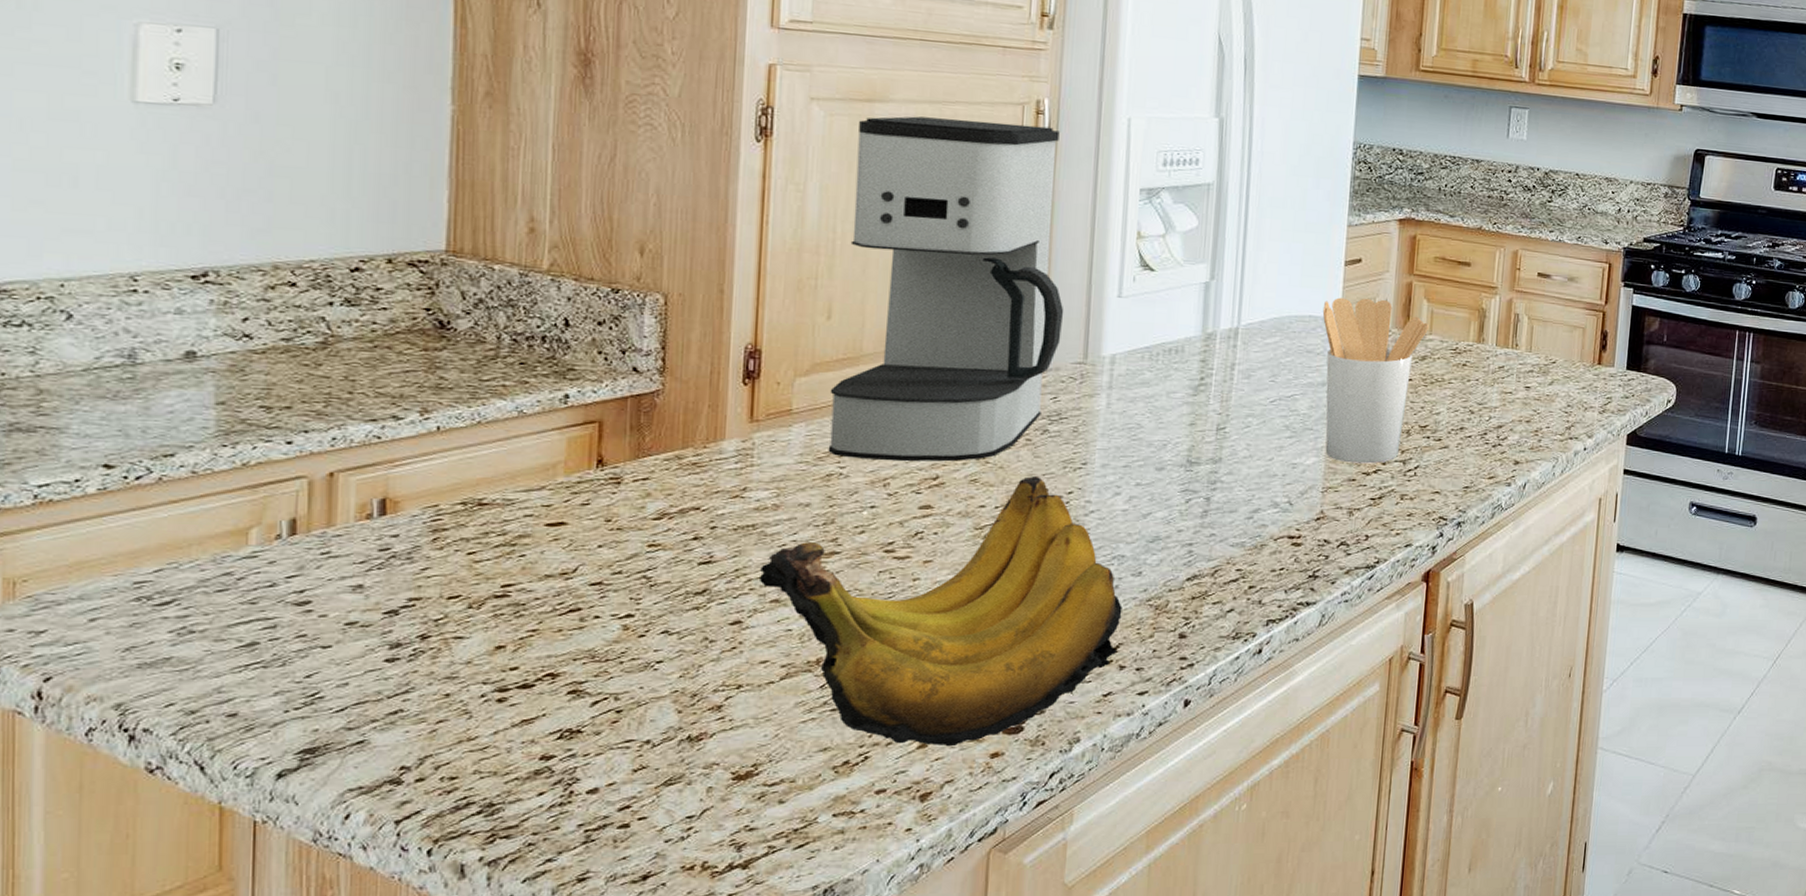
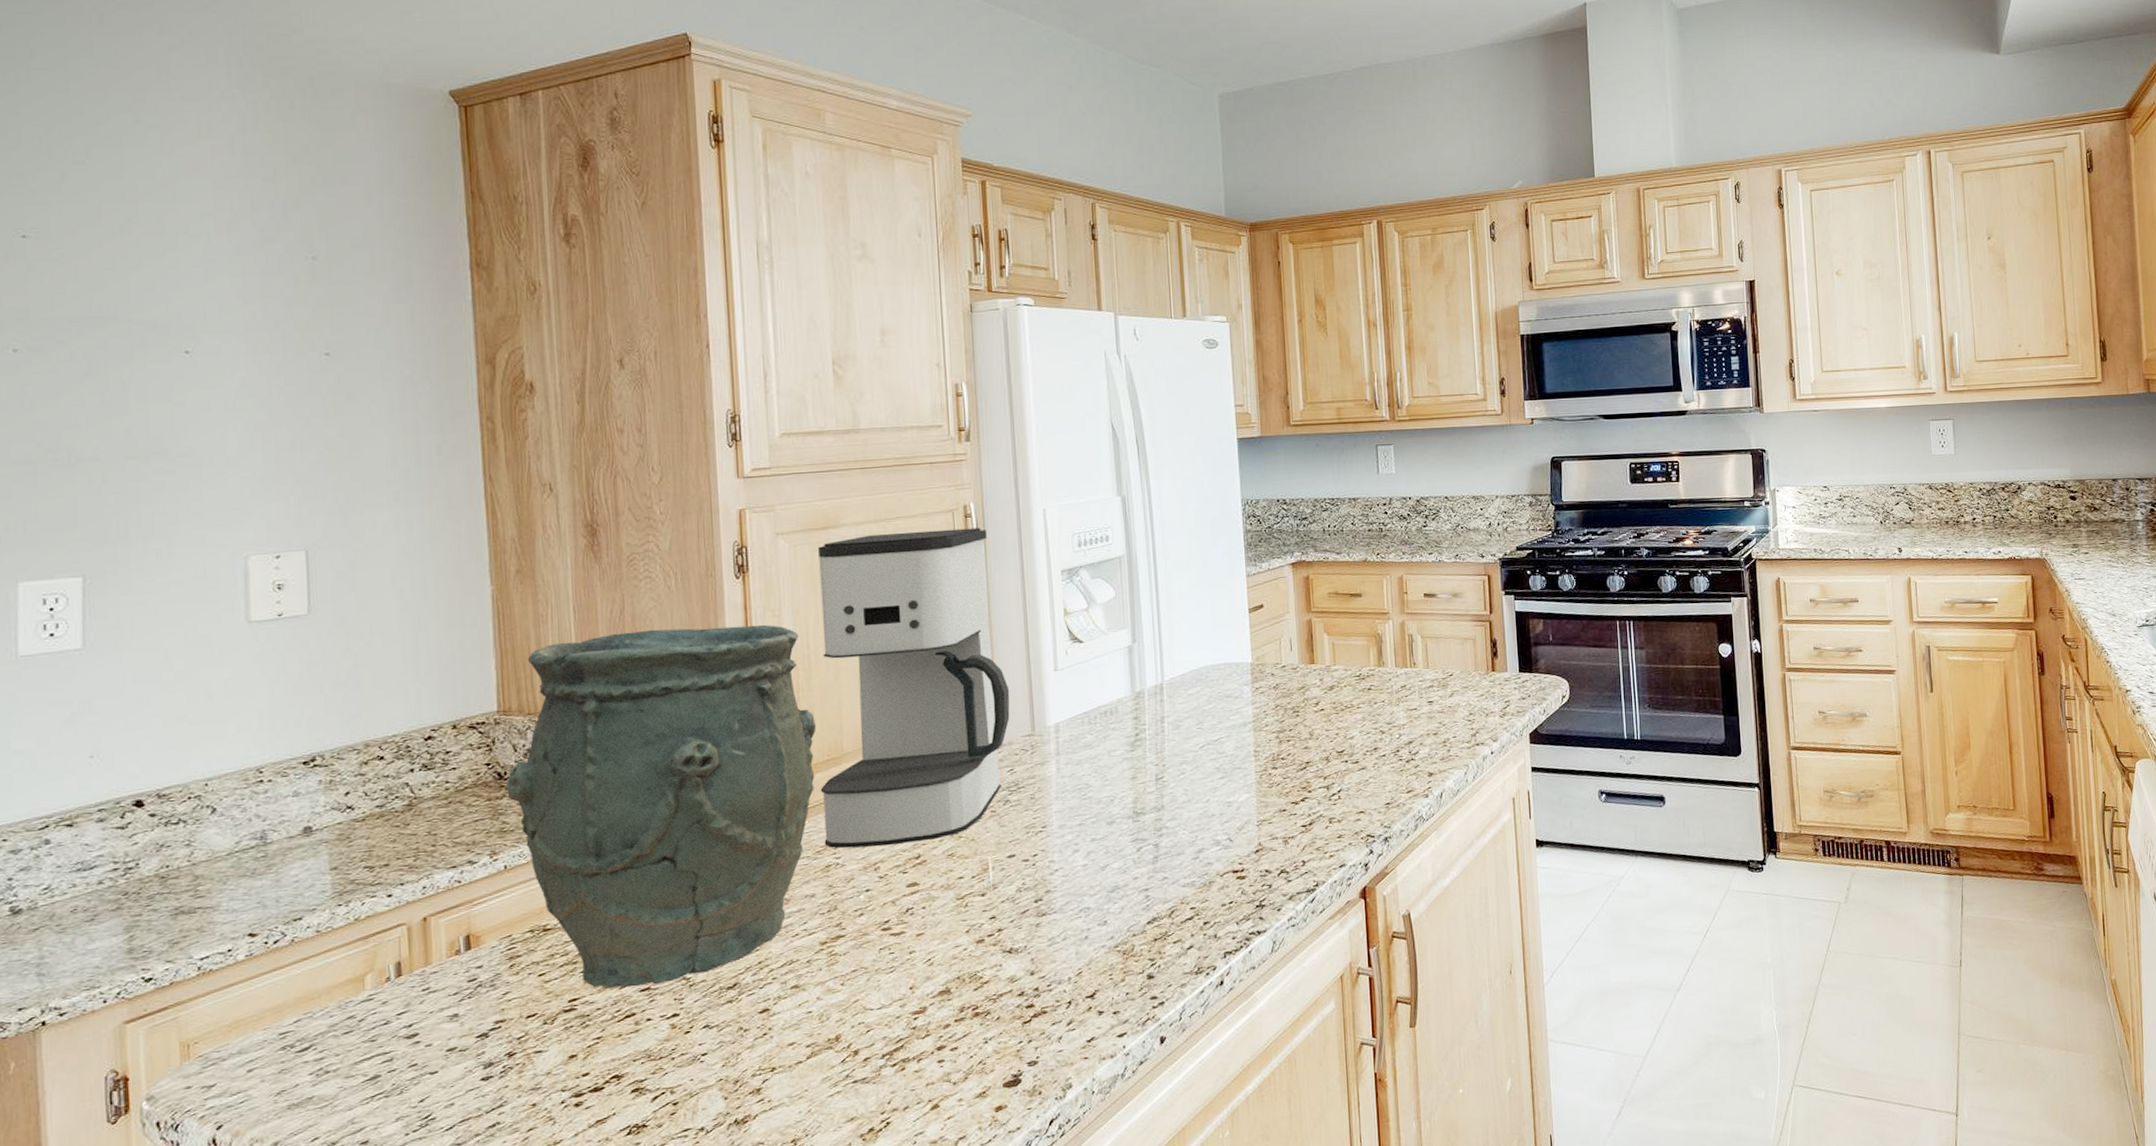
vase: none [448,182,834,580] -> present [506,624,817,988]
banana bunch: present [760,476,1122,747] -> none [779,844,1095,1107]
utensil holder: present [1322,297,1429,464] -> none [1235,639,1332,795]

